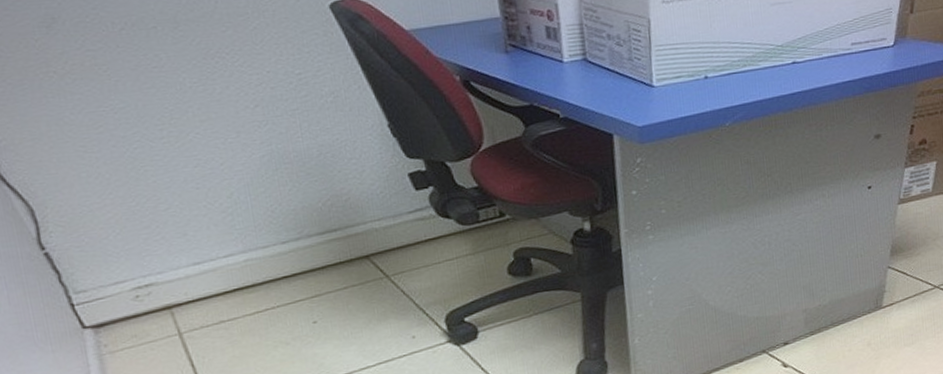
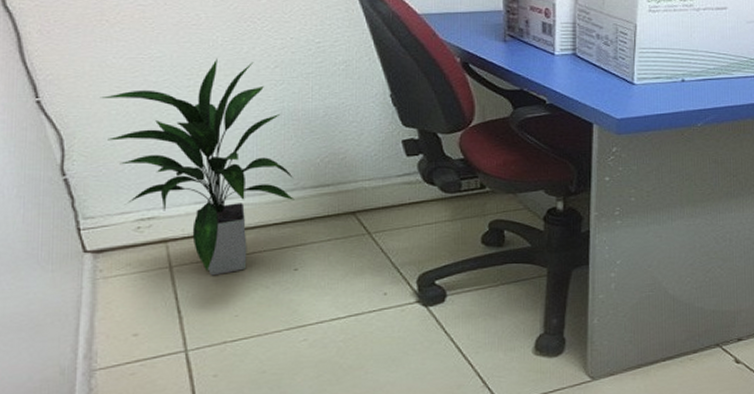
indoor plant: none [64,102,301,339] -> present [99,58,295,276]

